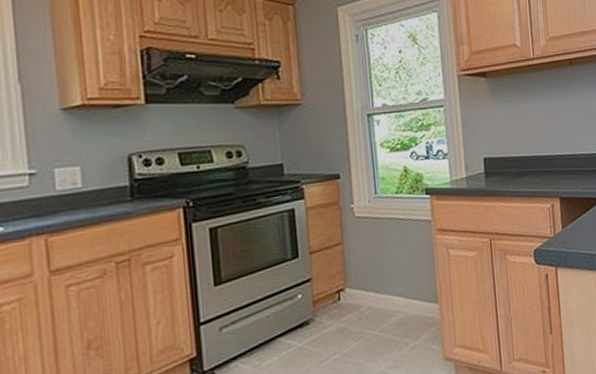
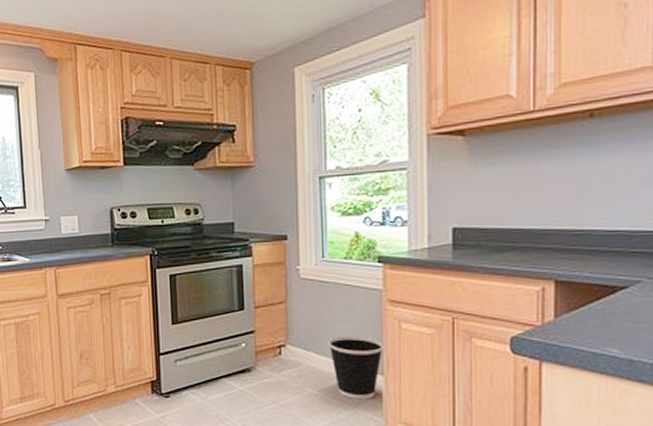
wastebasket: none [385,267,436,333] -> present [328,336,383,399]

